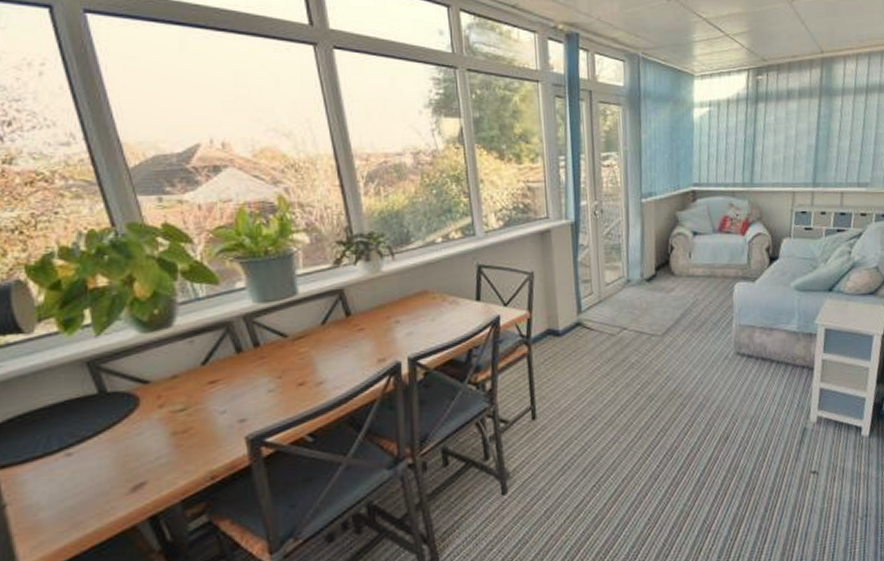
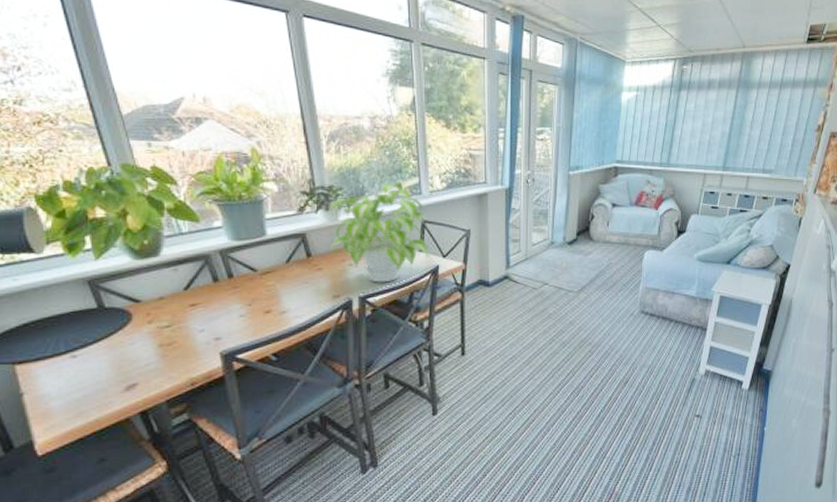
plant: none [370,223,489,341] -> present [329,181,430,283]

